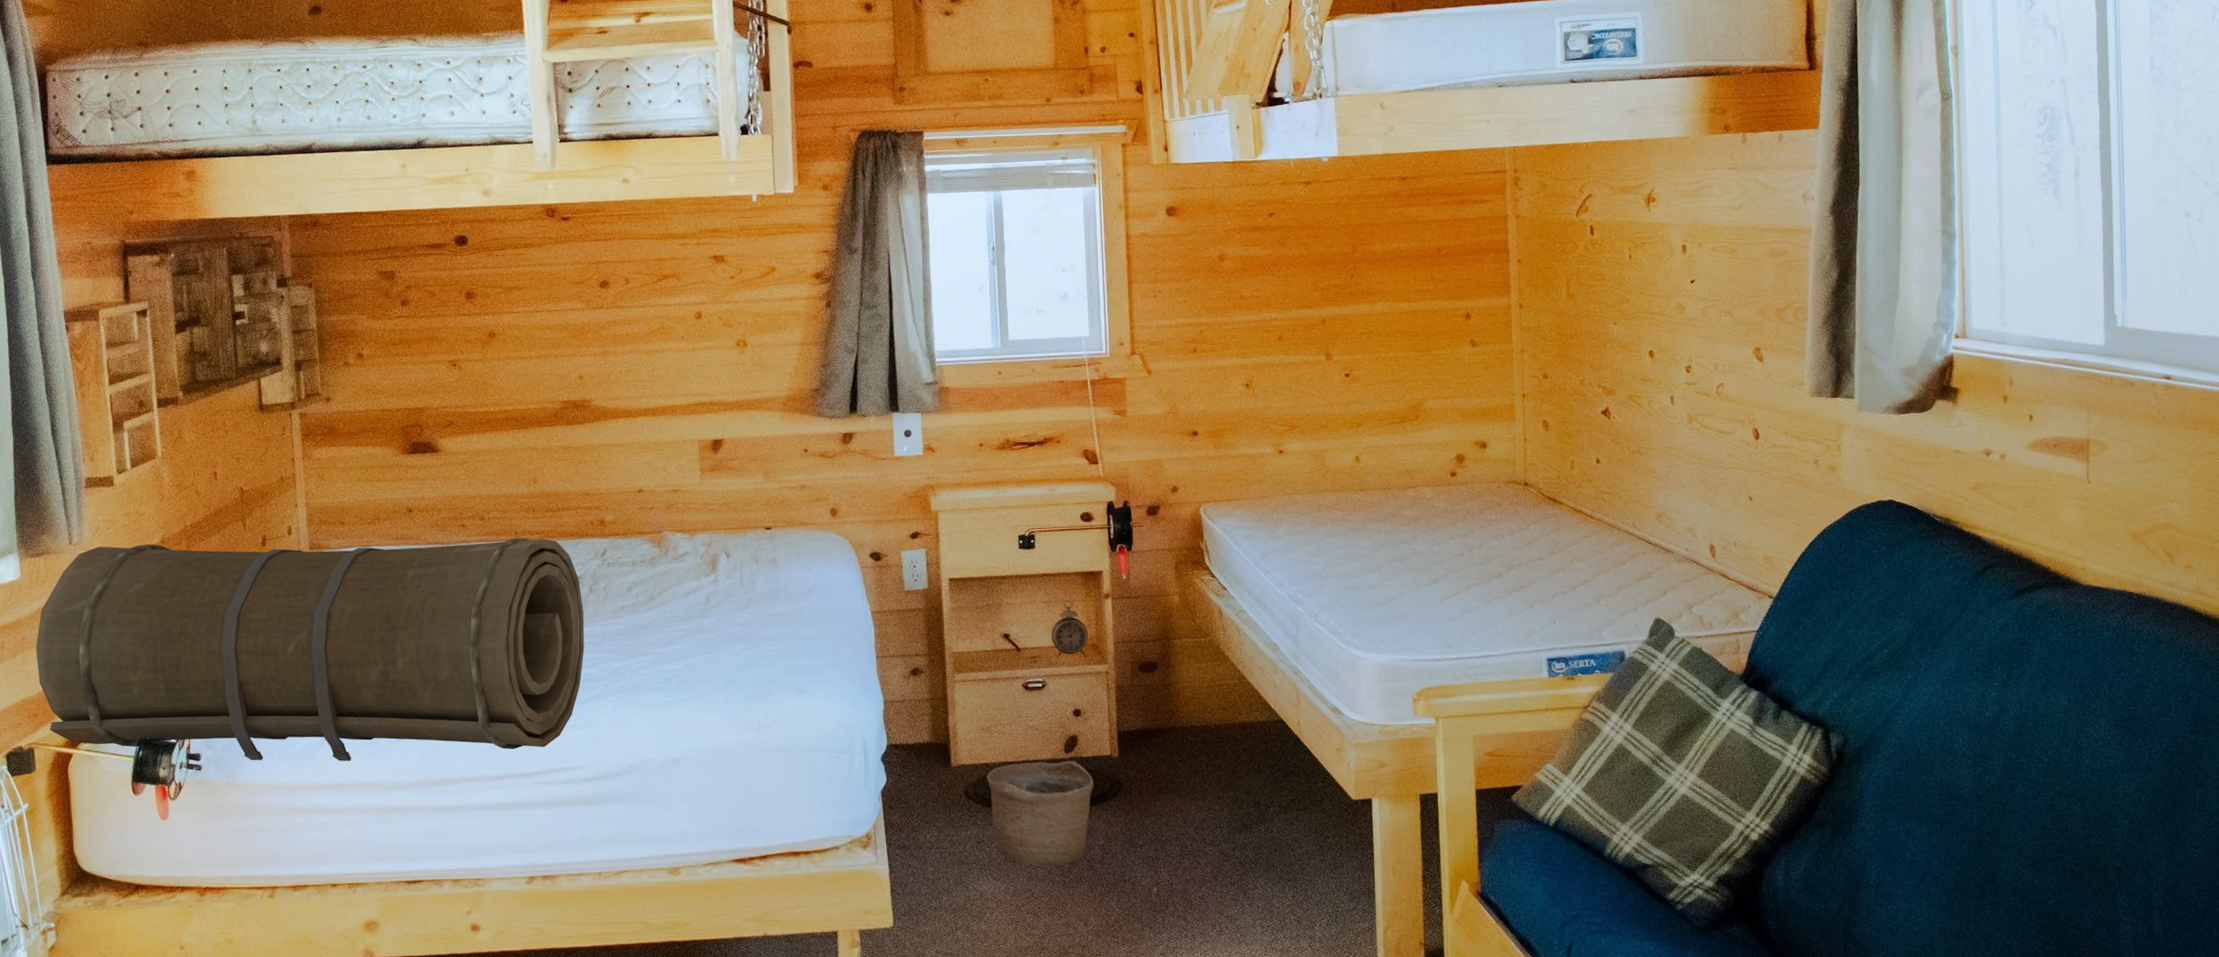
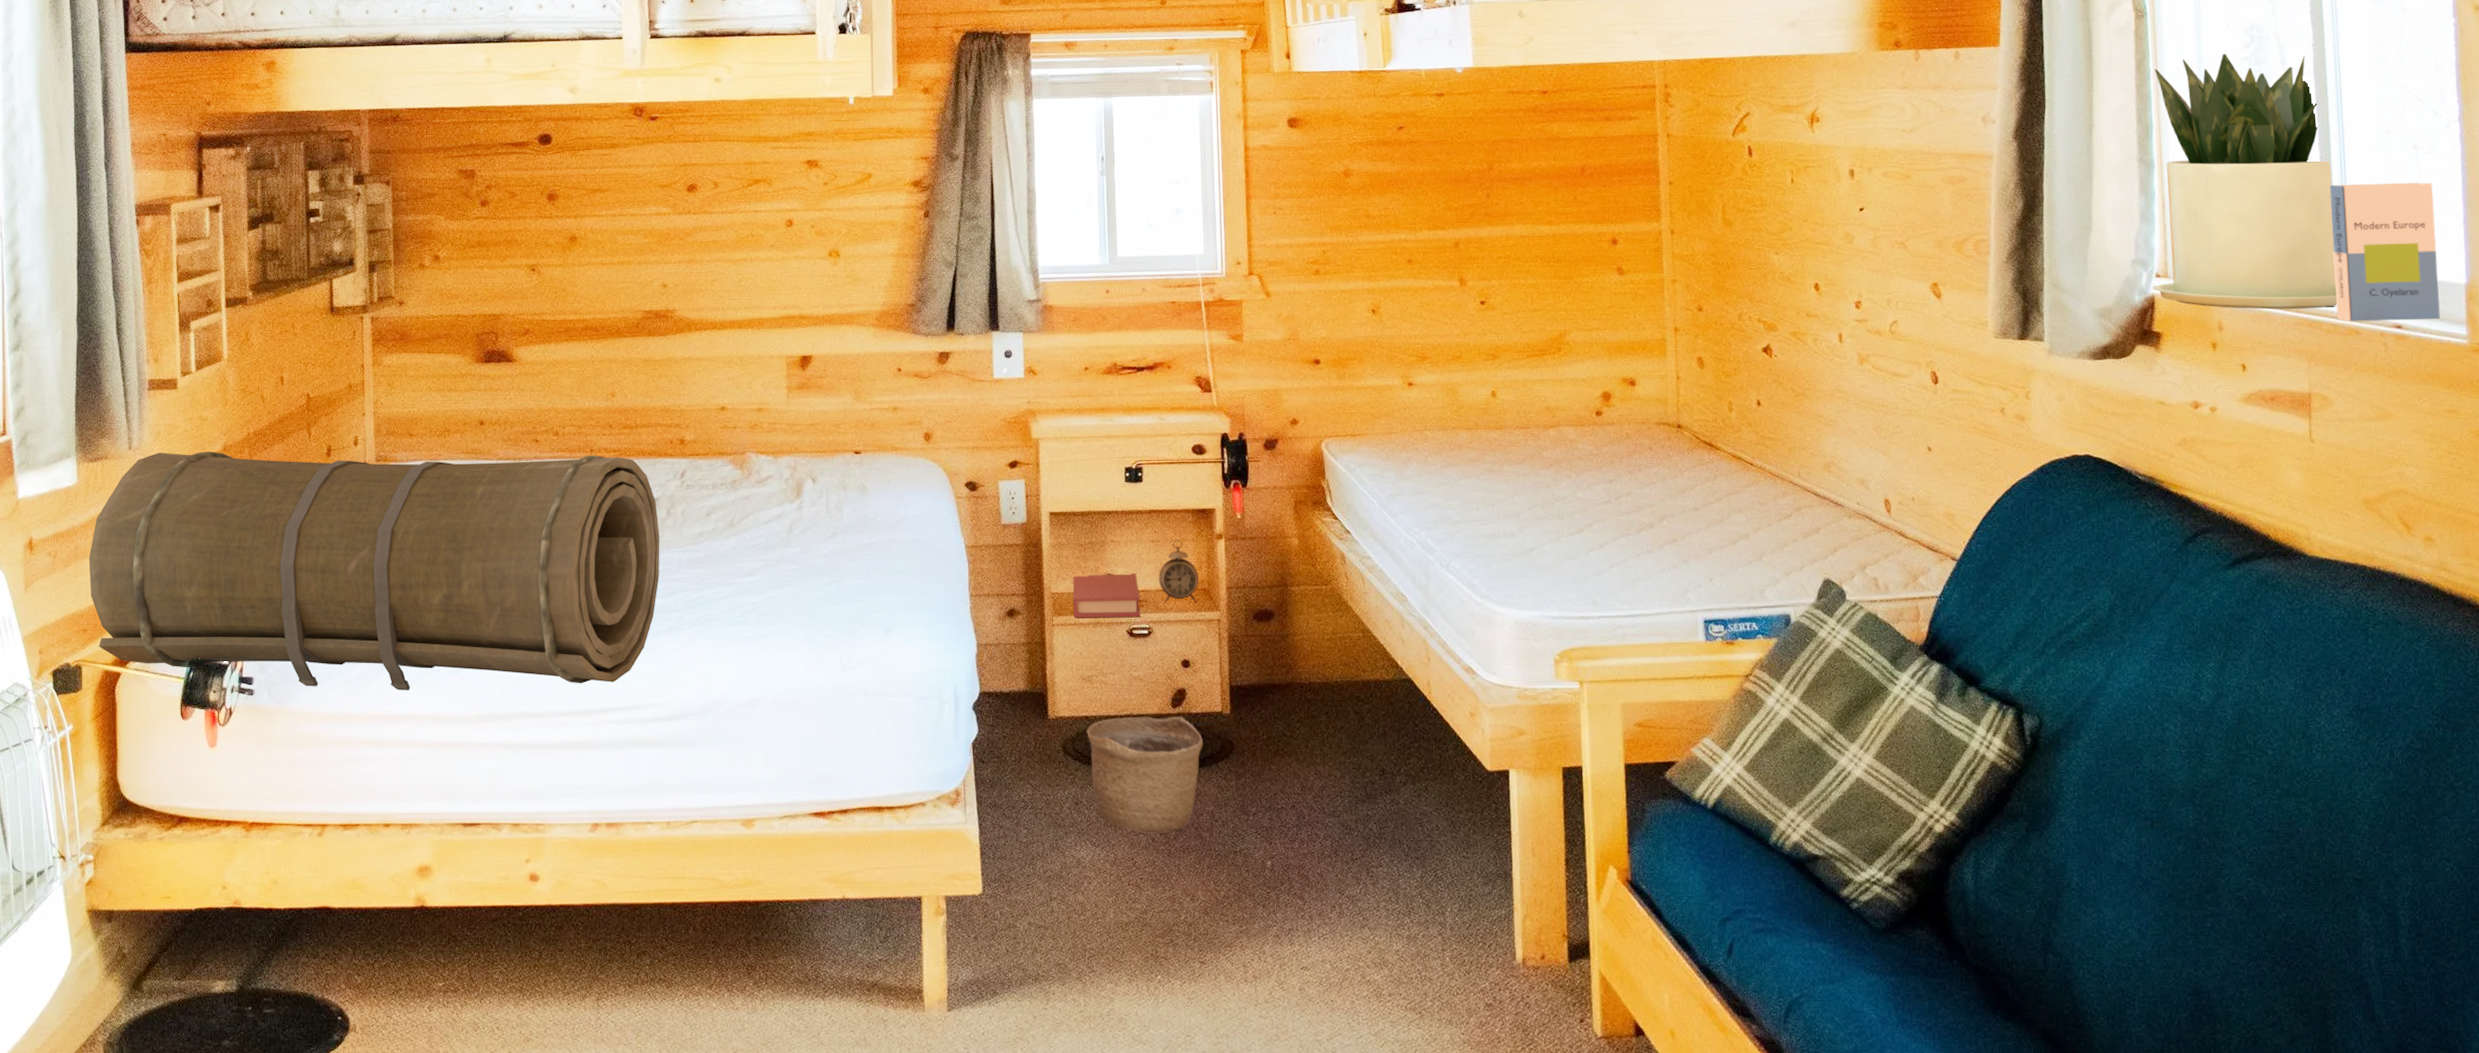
book: none [972,631,1034,675] -> present [1072,572,1140,619]
planter: none [1953,132,2115,365] -> present [2154,54,2338,310]
book: none [2110,246,2205,374] -> present [2329,182,2441,322]

